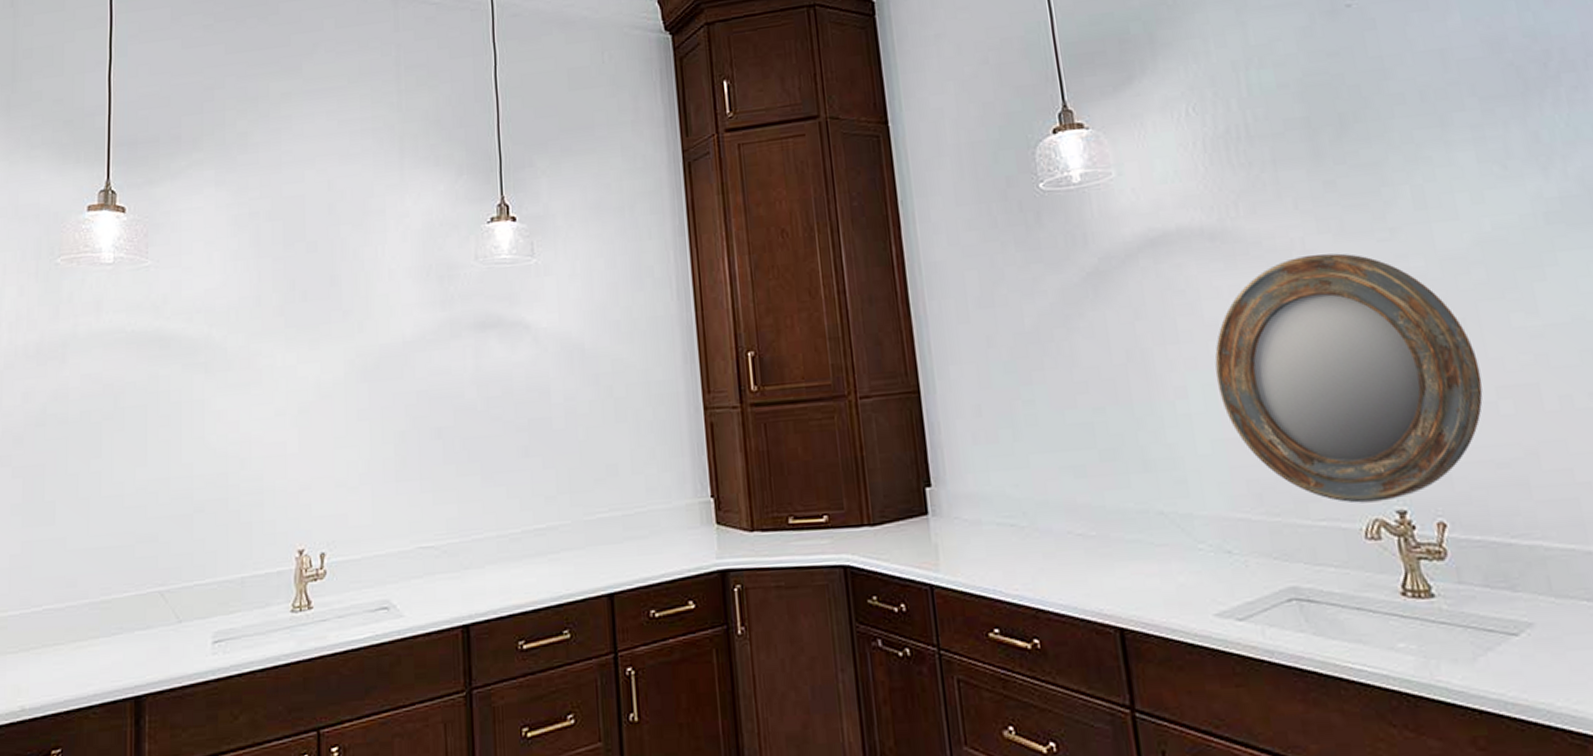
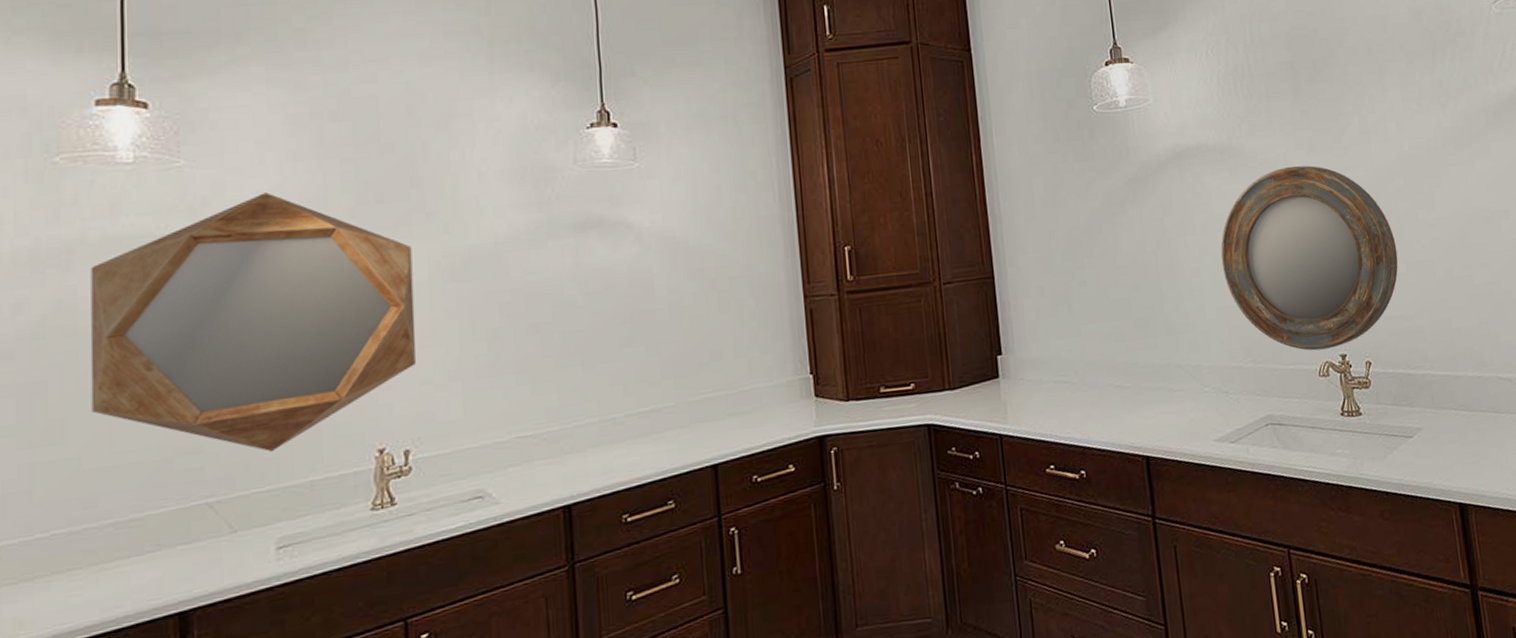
home mirror: none [76,291,333,546] -> present [90,192,417,453]

